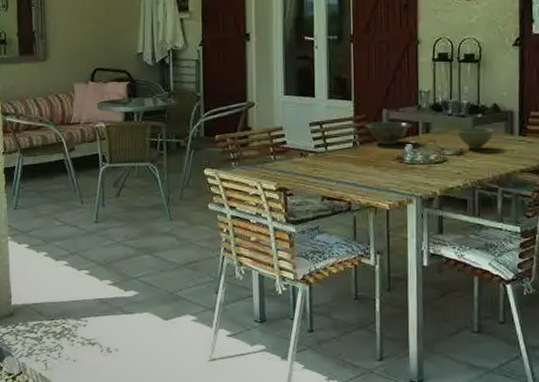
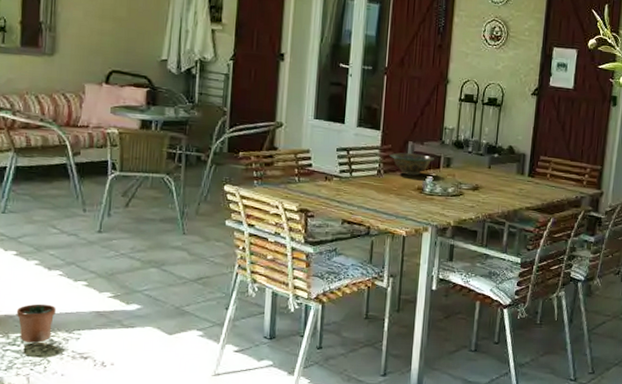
planter: none [32,293,65,331] -> present [16,303,56,344]
bowl: present [456,128,494,150] -> none [474,165,507,187]

